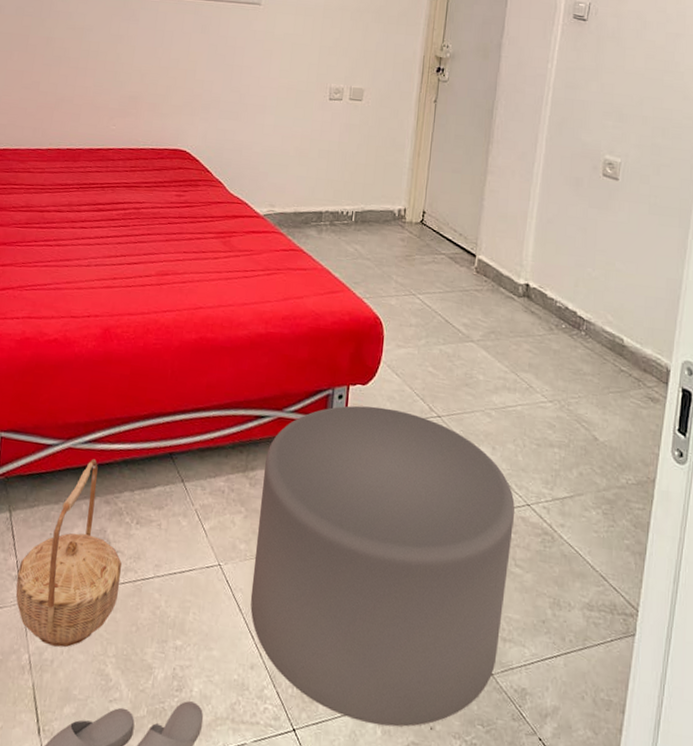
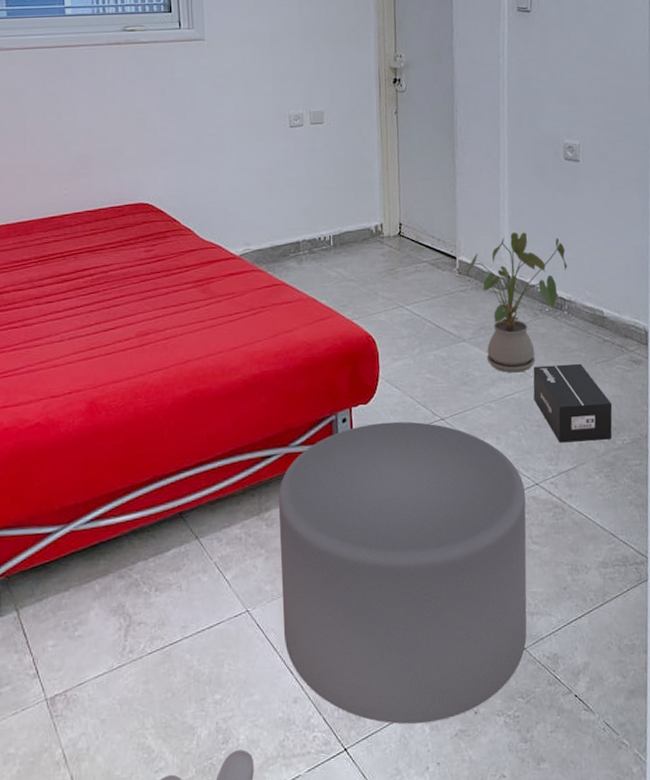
basket: present [16,459,122,647] -> none [35,536,147,734]
house plant: none [482,241,592,386] -> present [465,232,568,373]
box: none [537,382,621,475] -> present [533,363,613,443]

